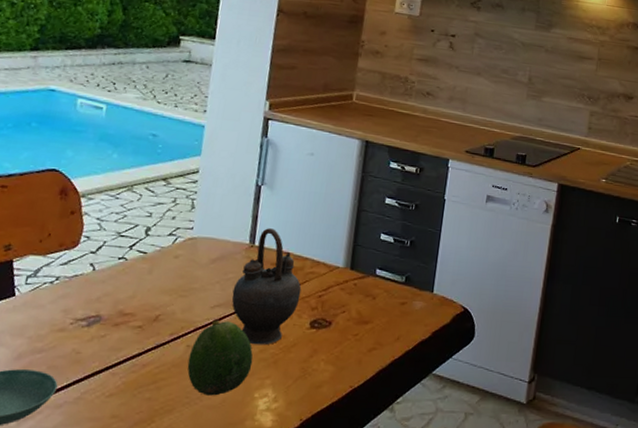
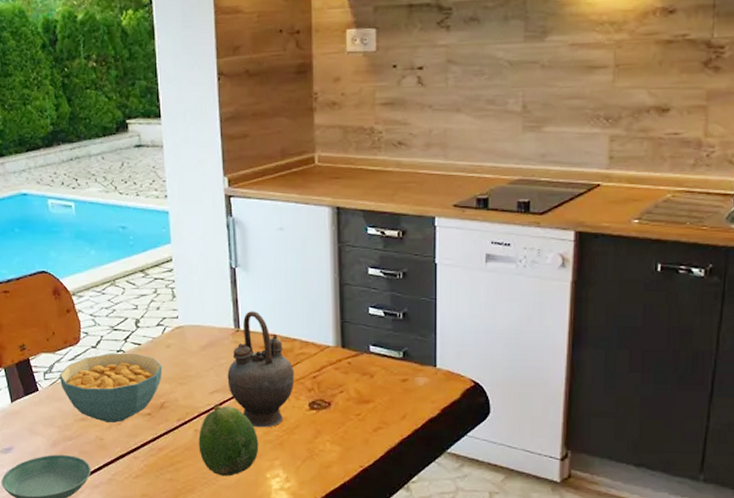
cereal bowl: none [43,260,166,335] -> present [59,353,163,423]

